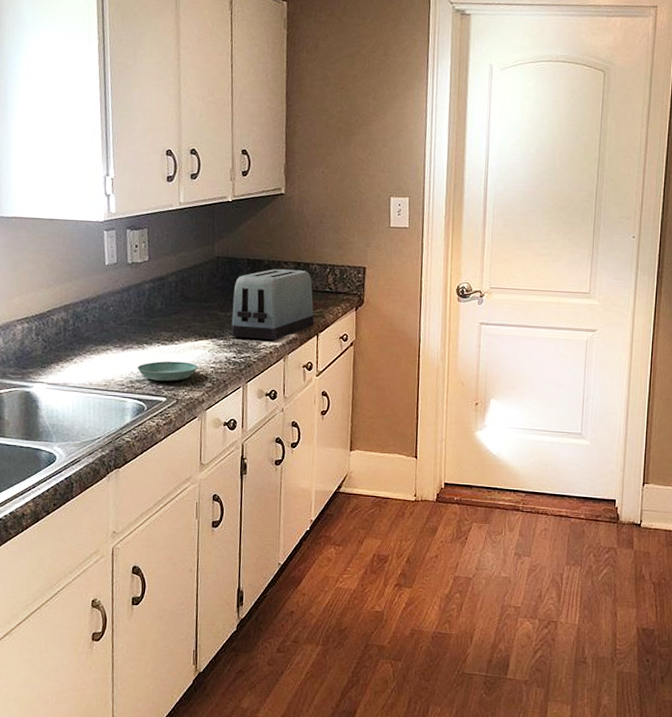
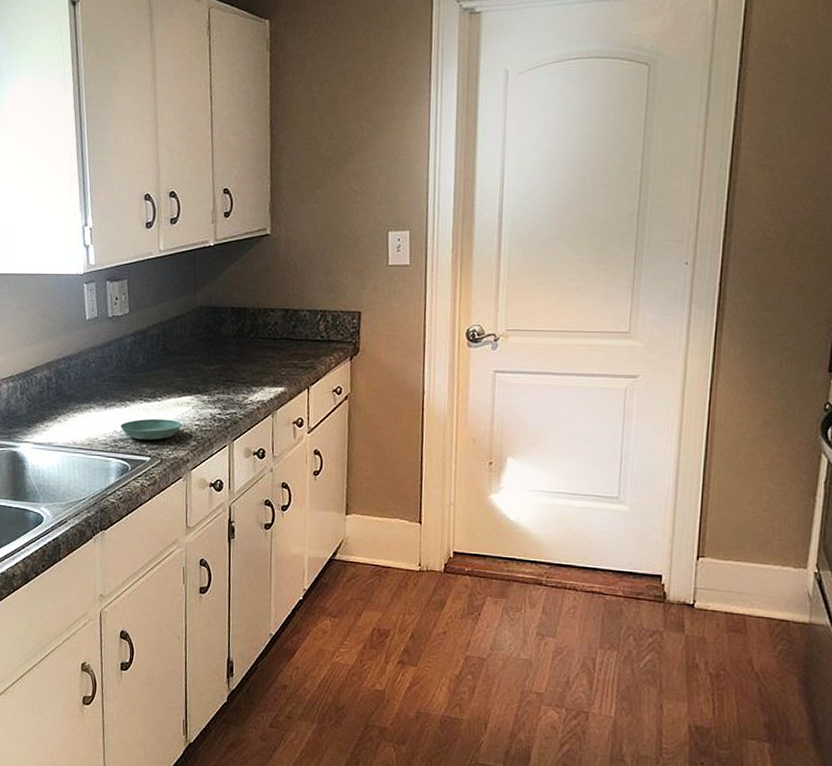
toaster: present [231,269,315,340] -> none [215,317,305,395]

